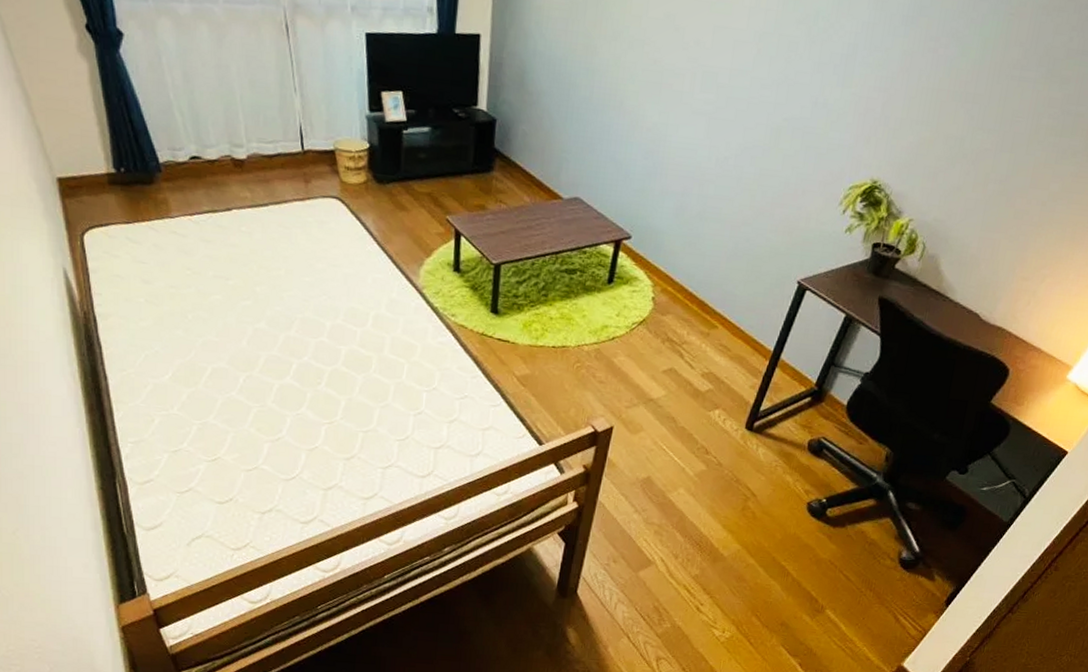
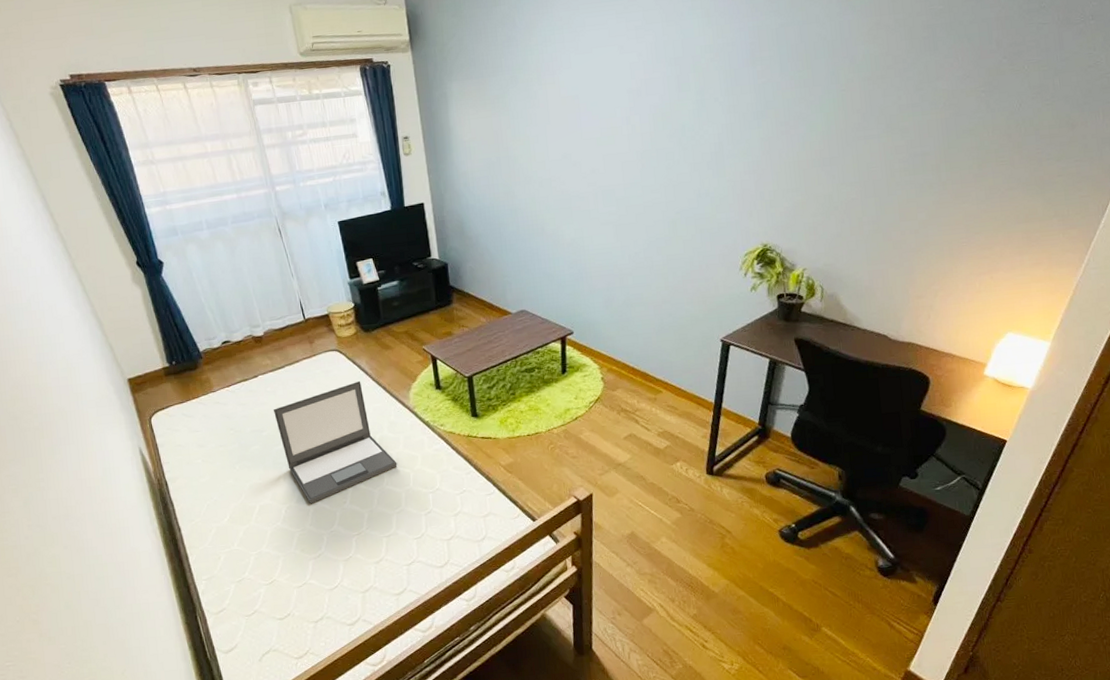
laptop: none [246,241,391,378] -> present [274,380,397,504]

